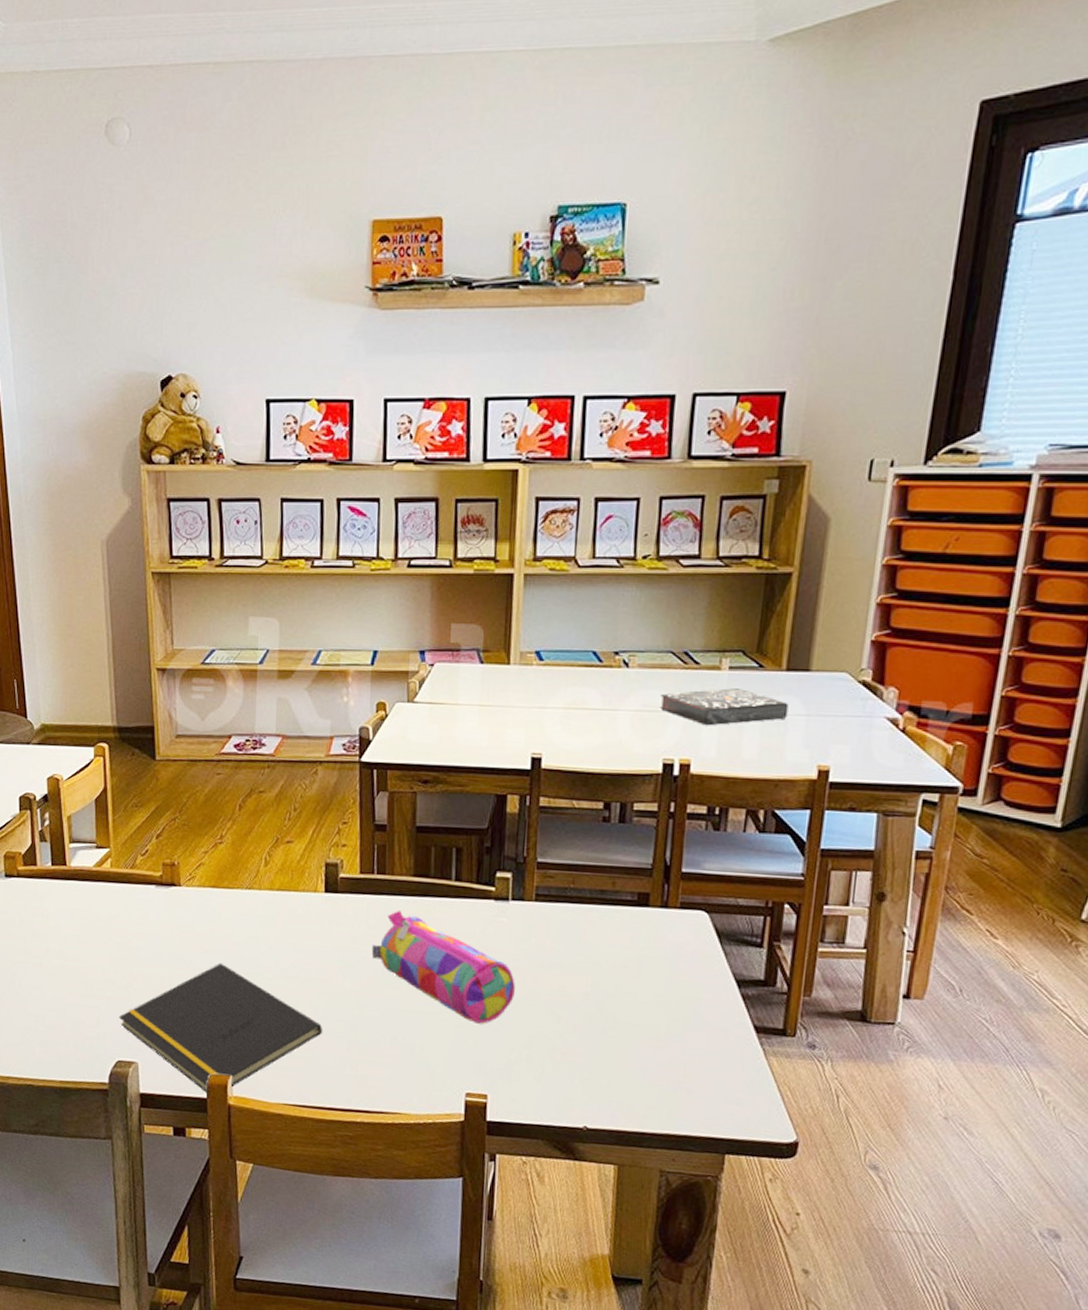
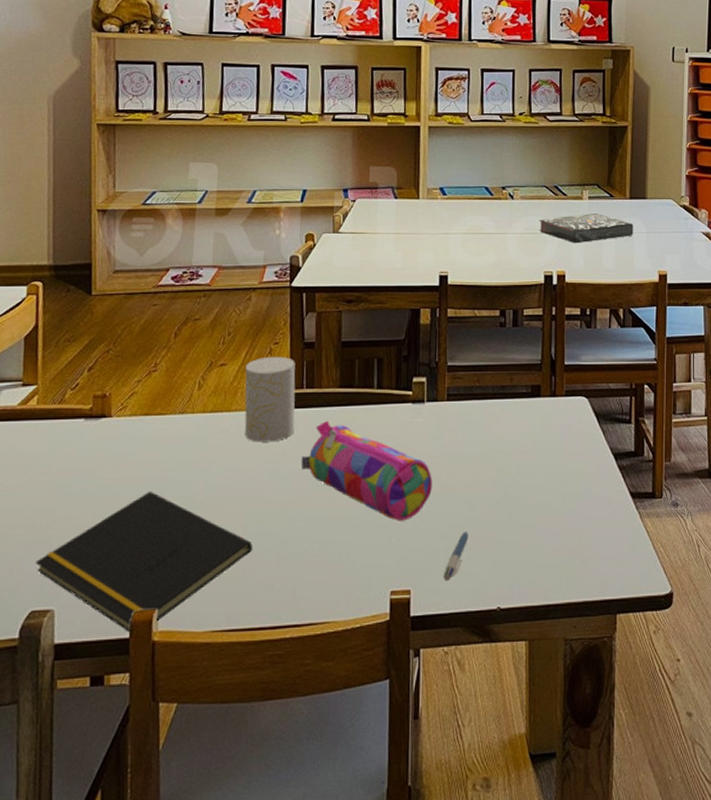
cup: none [312,836,366,927] -> present [244,356,296,442]
pen: none [524,1043,555,1092] -> present [443,531,469,582]

